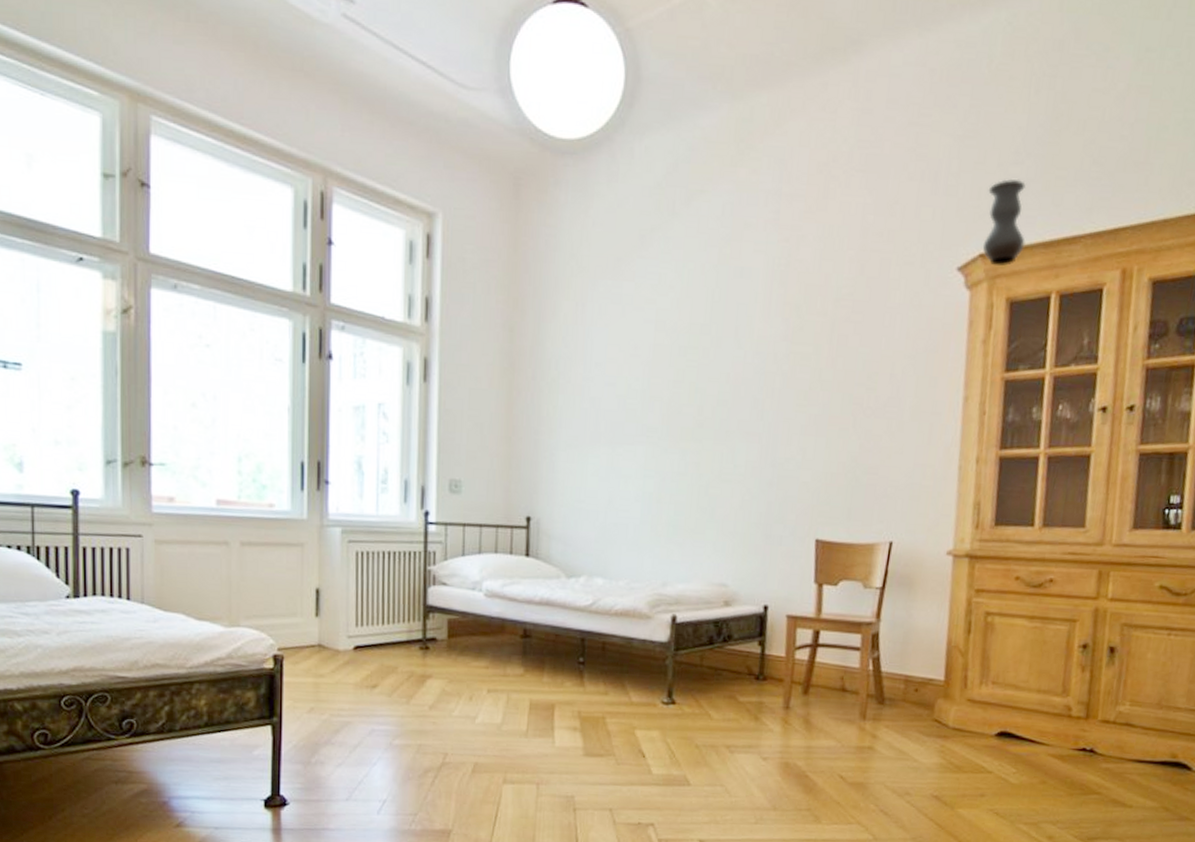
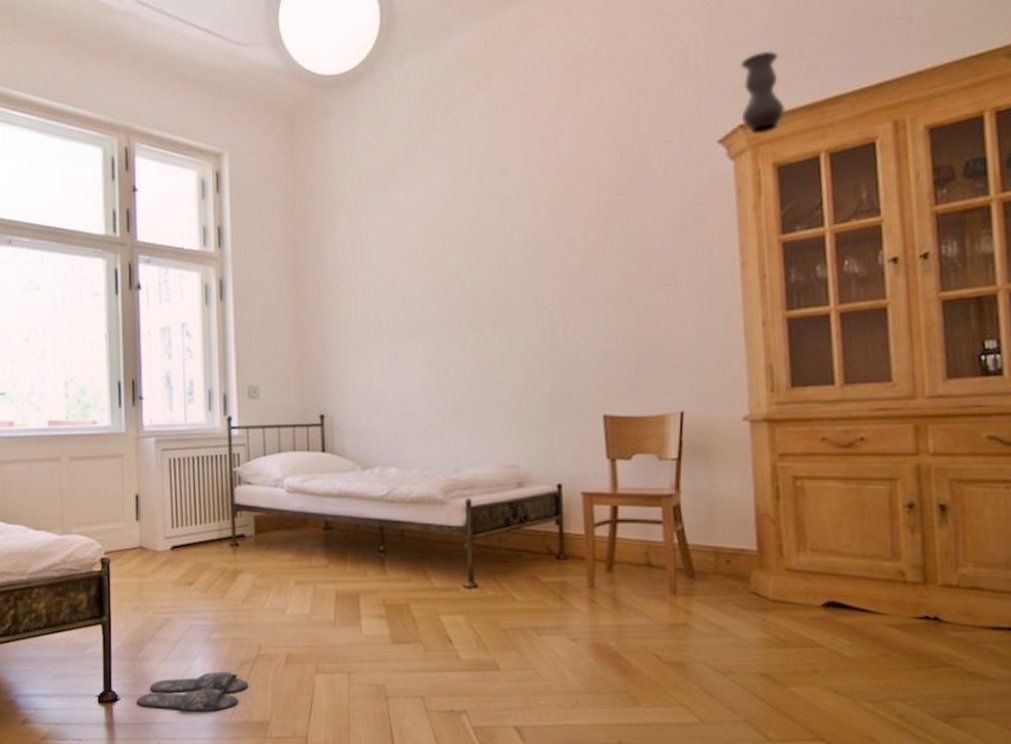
slippers: none [308,778,431,820] -> present [137,671,249,712]

